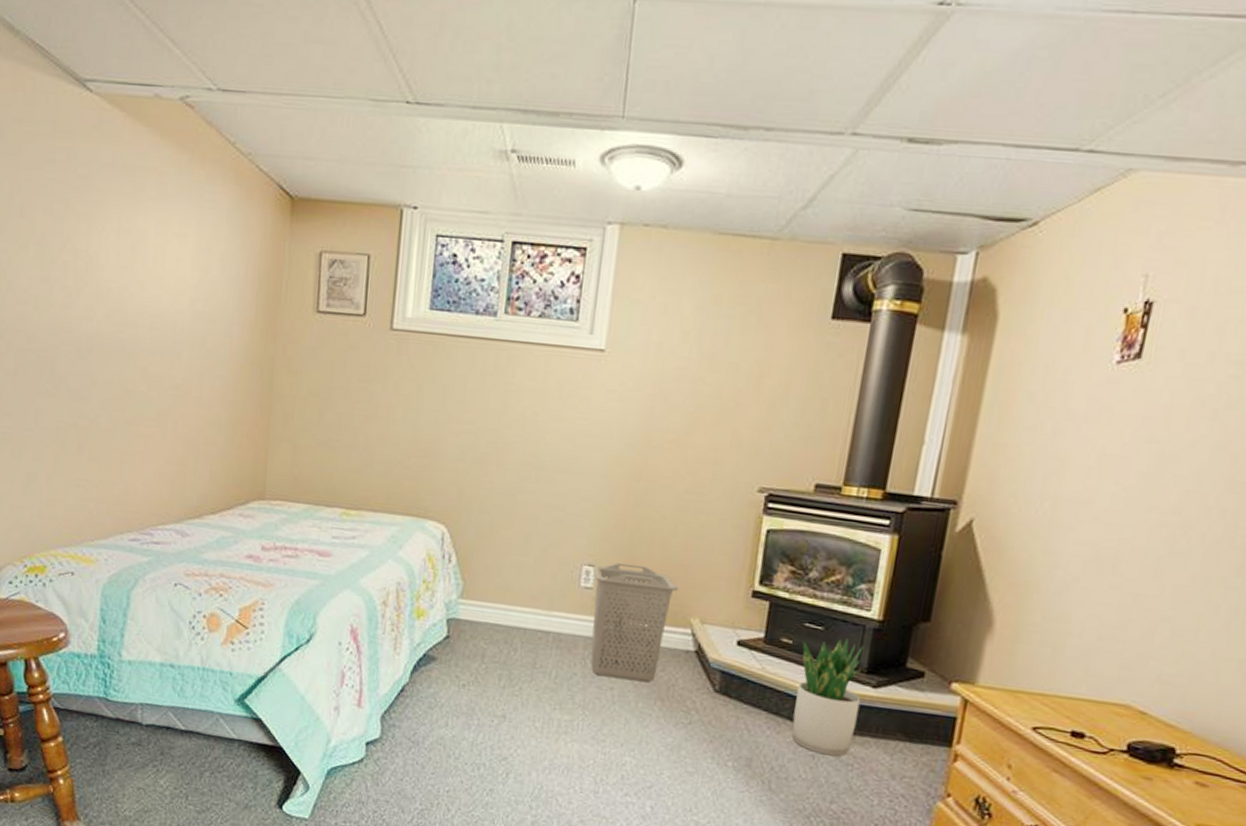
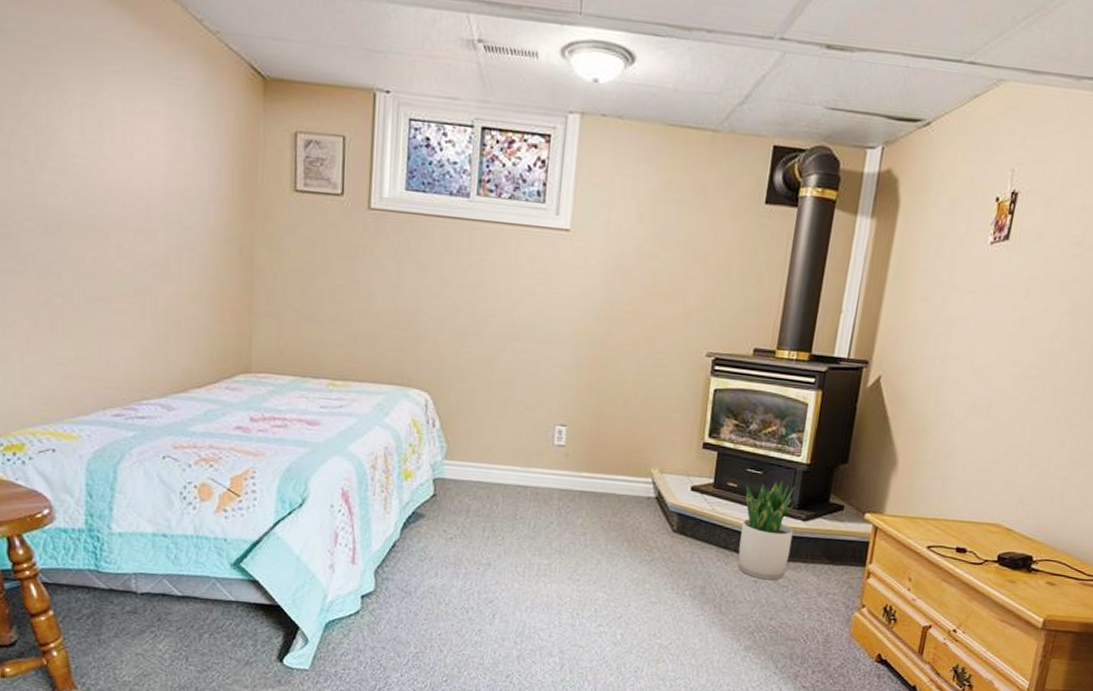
laundry basket: present [590,562,678,683] -> none [564,422,640,527]

